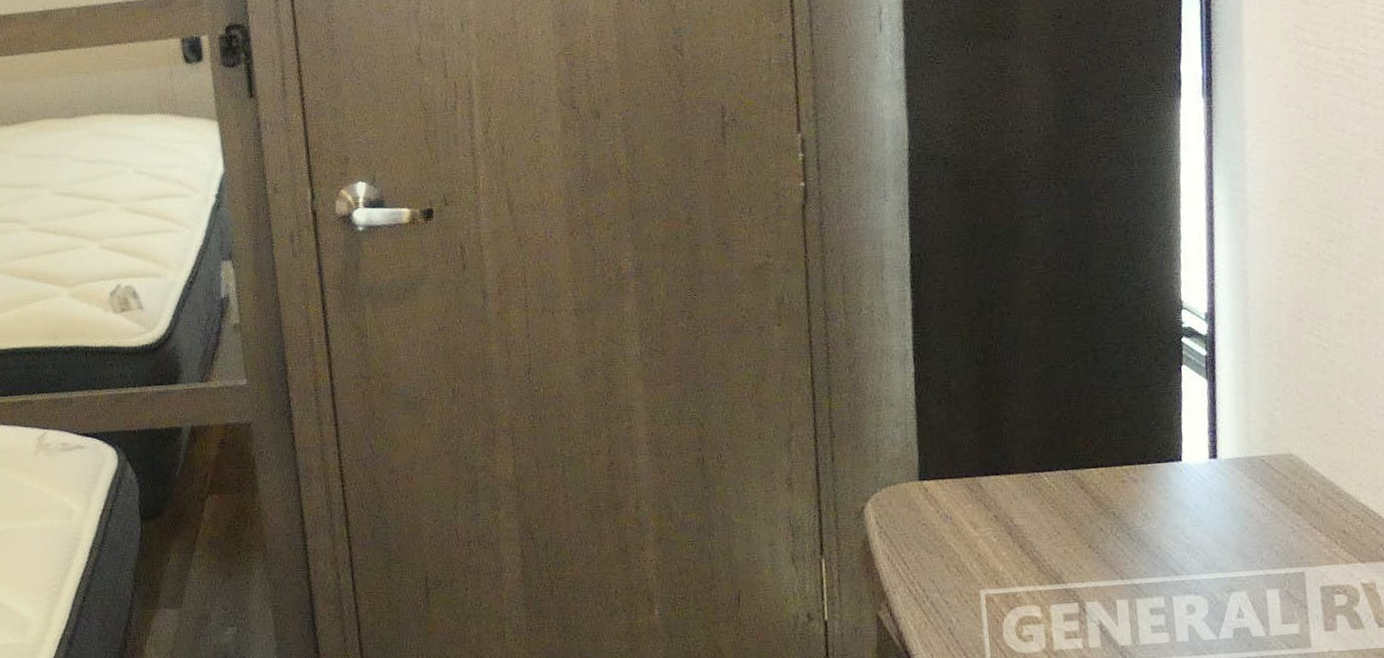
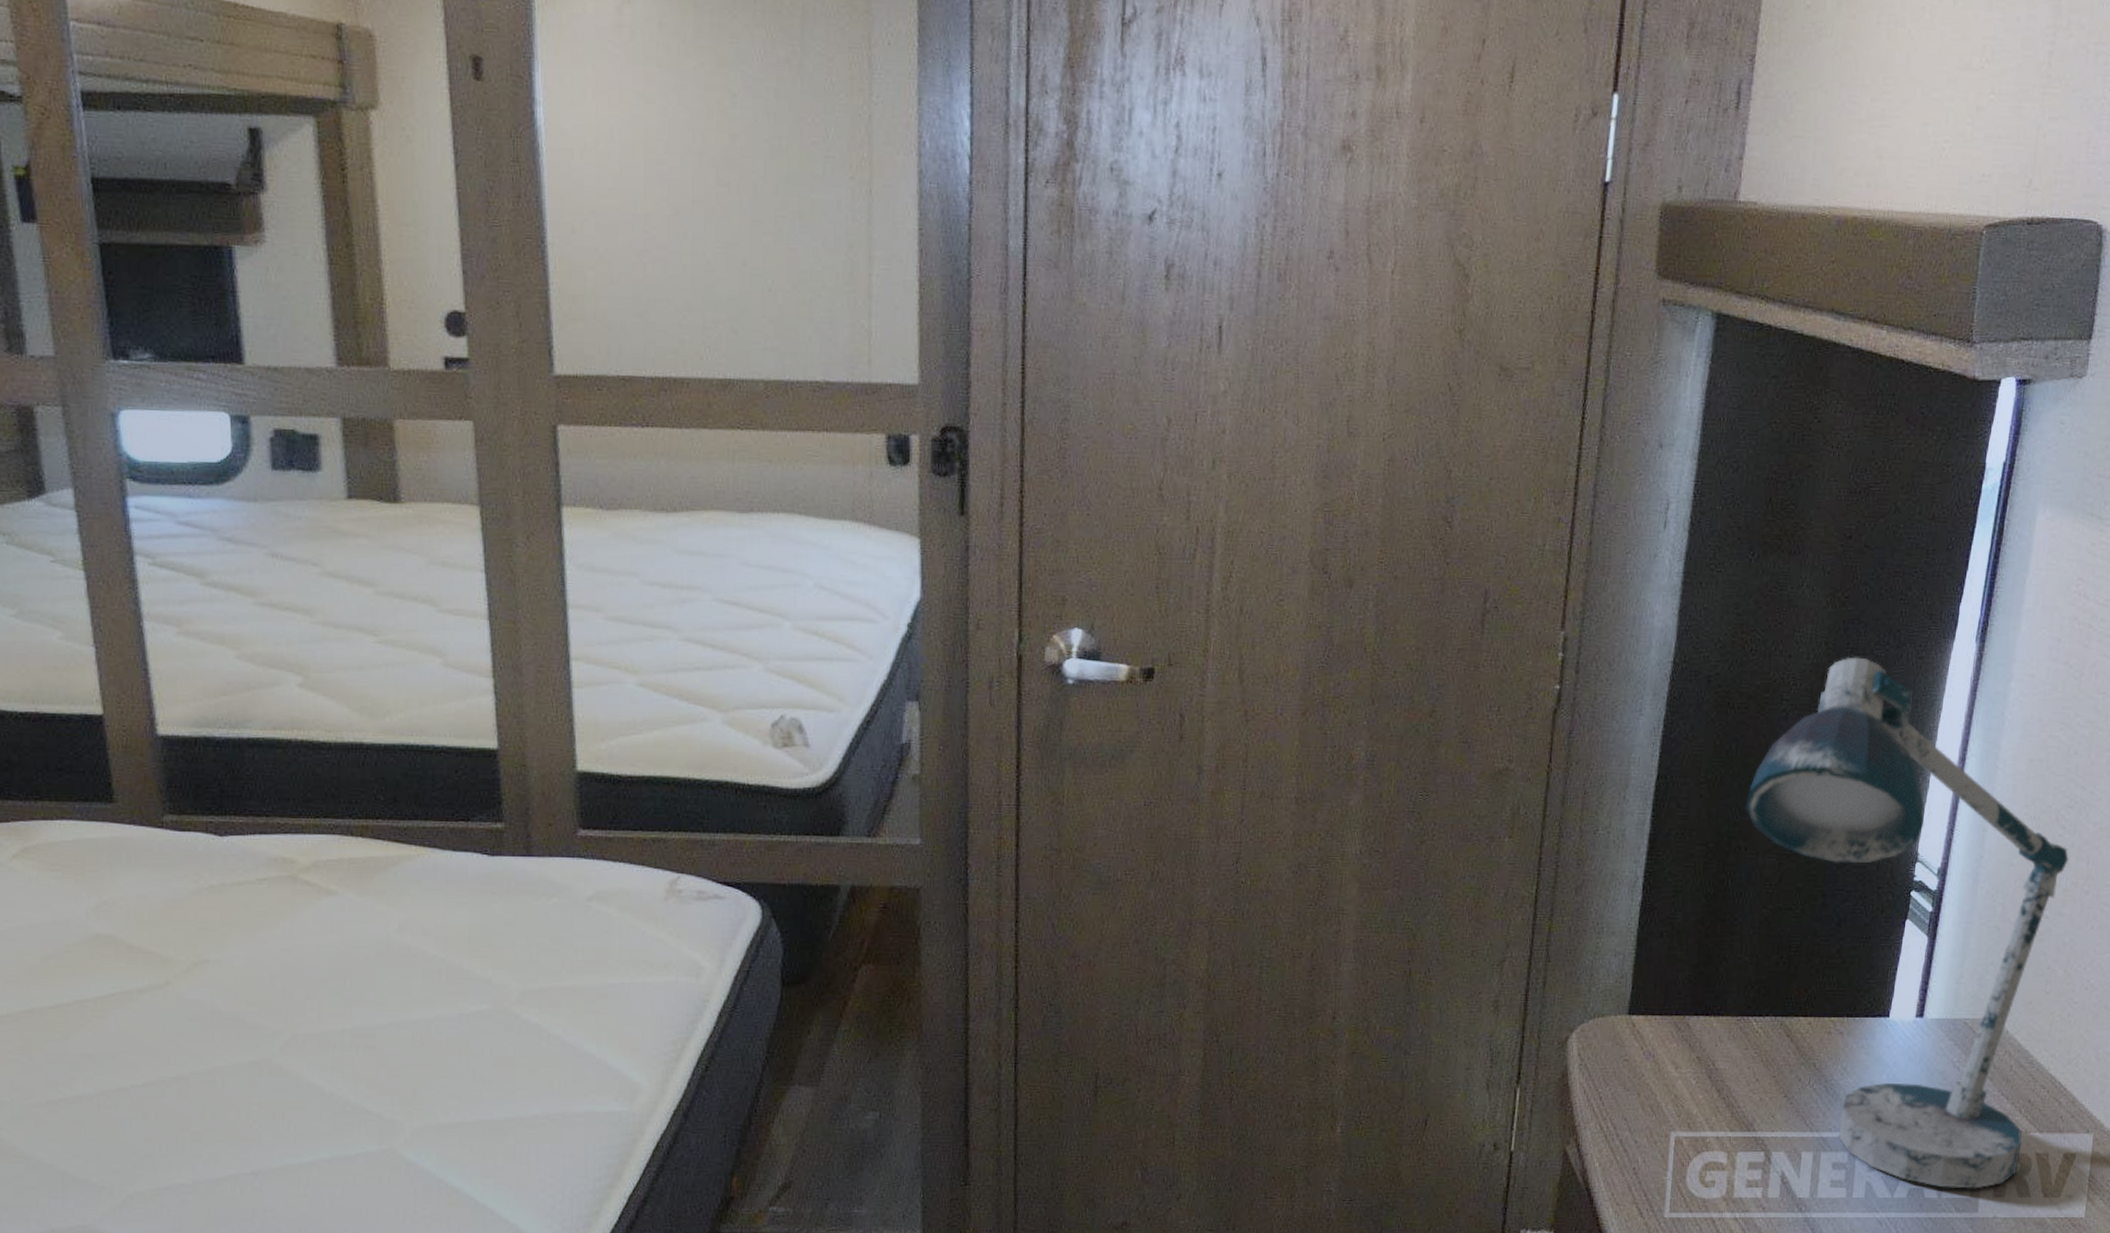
desk lamp: none [1001,124,1346,626] -> present [1745,656,2069,1189]

